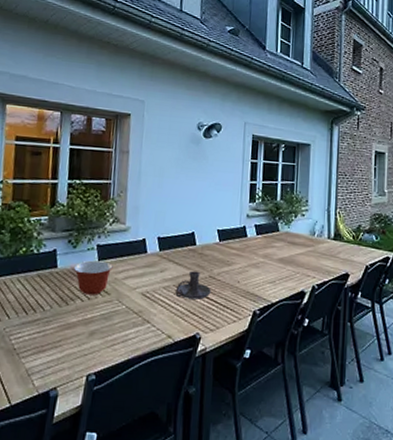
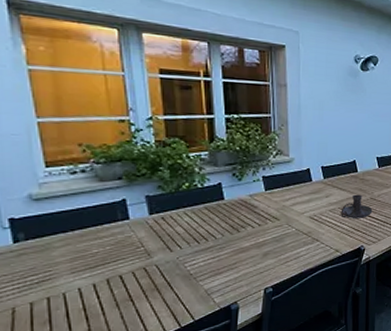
mixing bowl: present [73,260,113,295] -> none [240,191,280,222]

